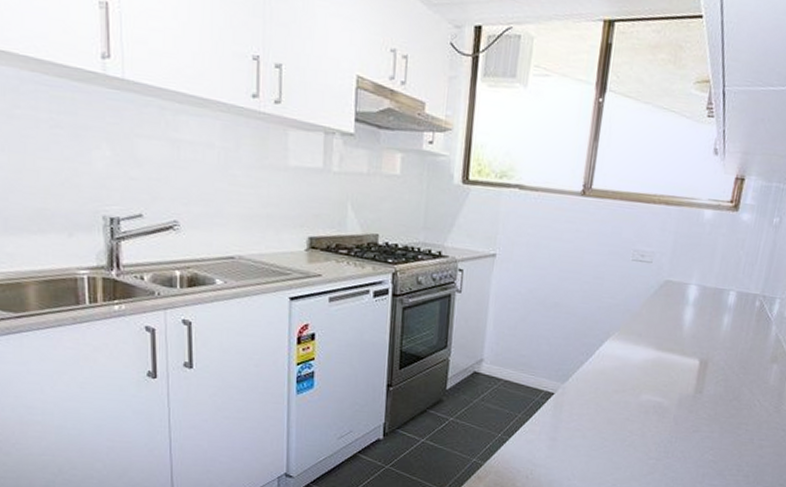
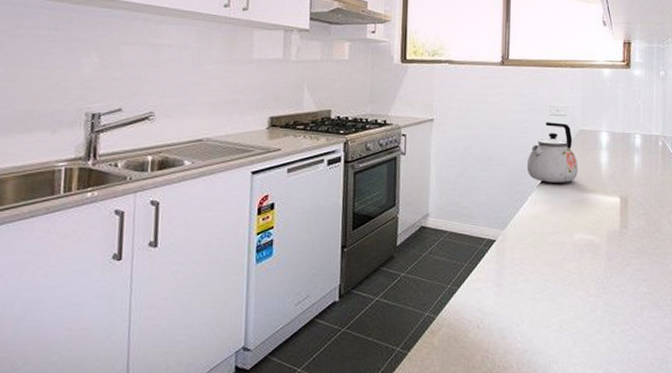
kettle: none [597,268,658,339] -> present [526,122,579,183]

